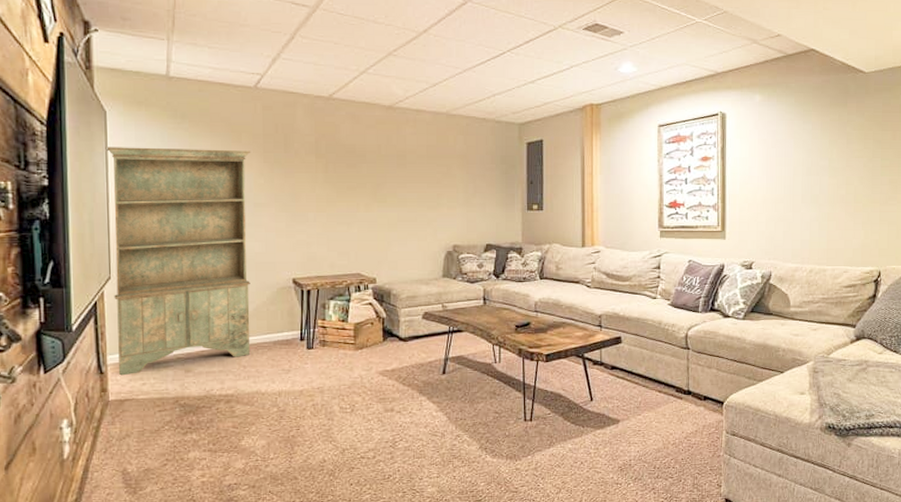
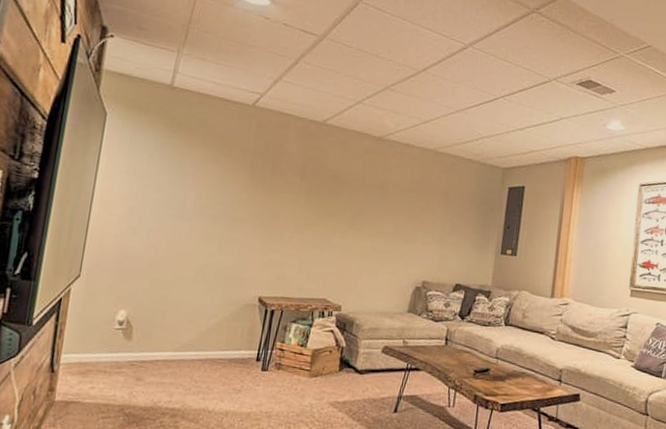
bookshelf: present [105,147,251,376] -> none [69,147,239,377]

